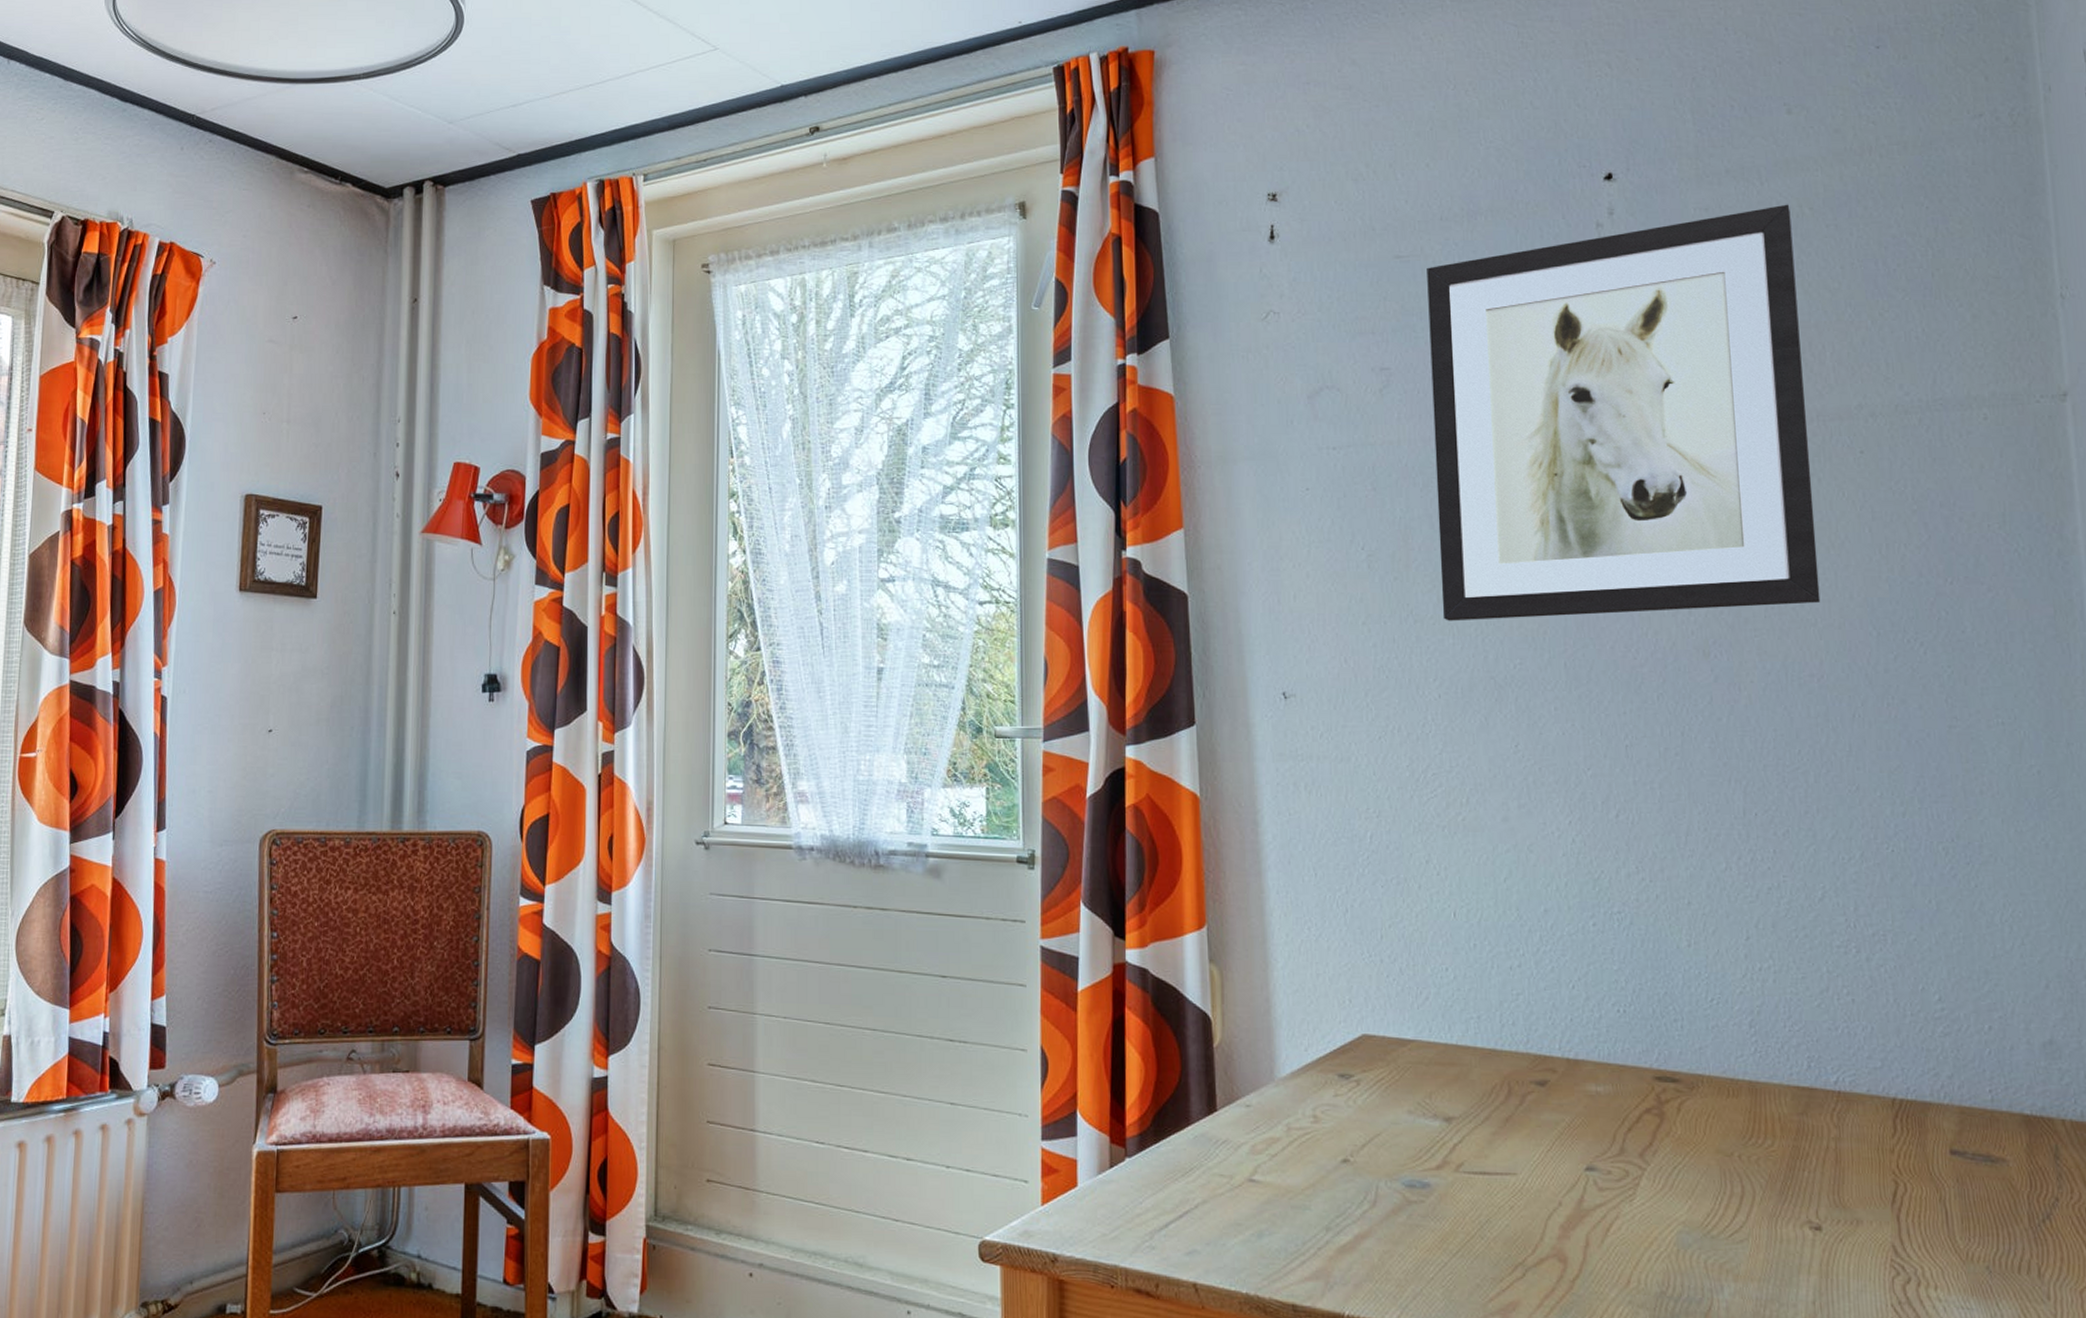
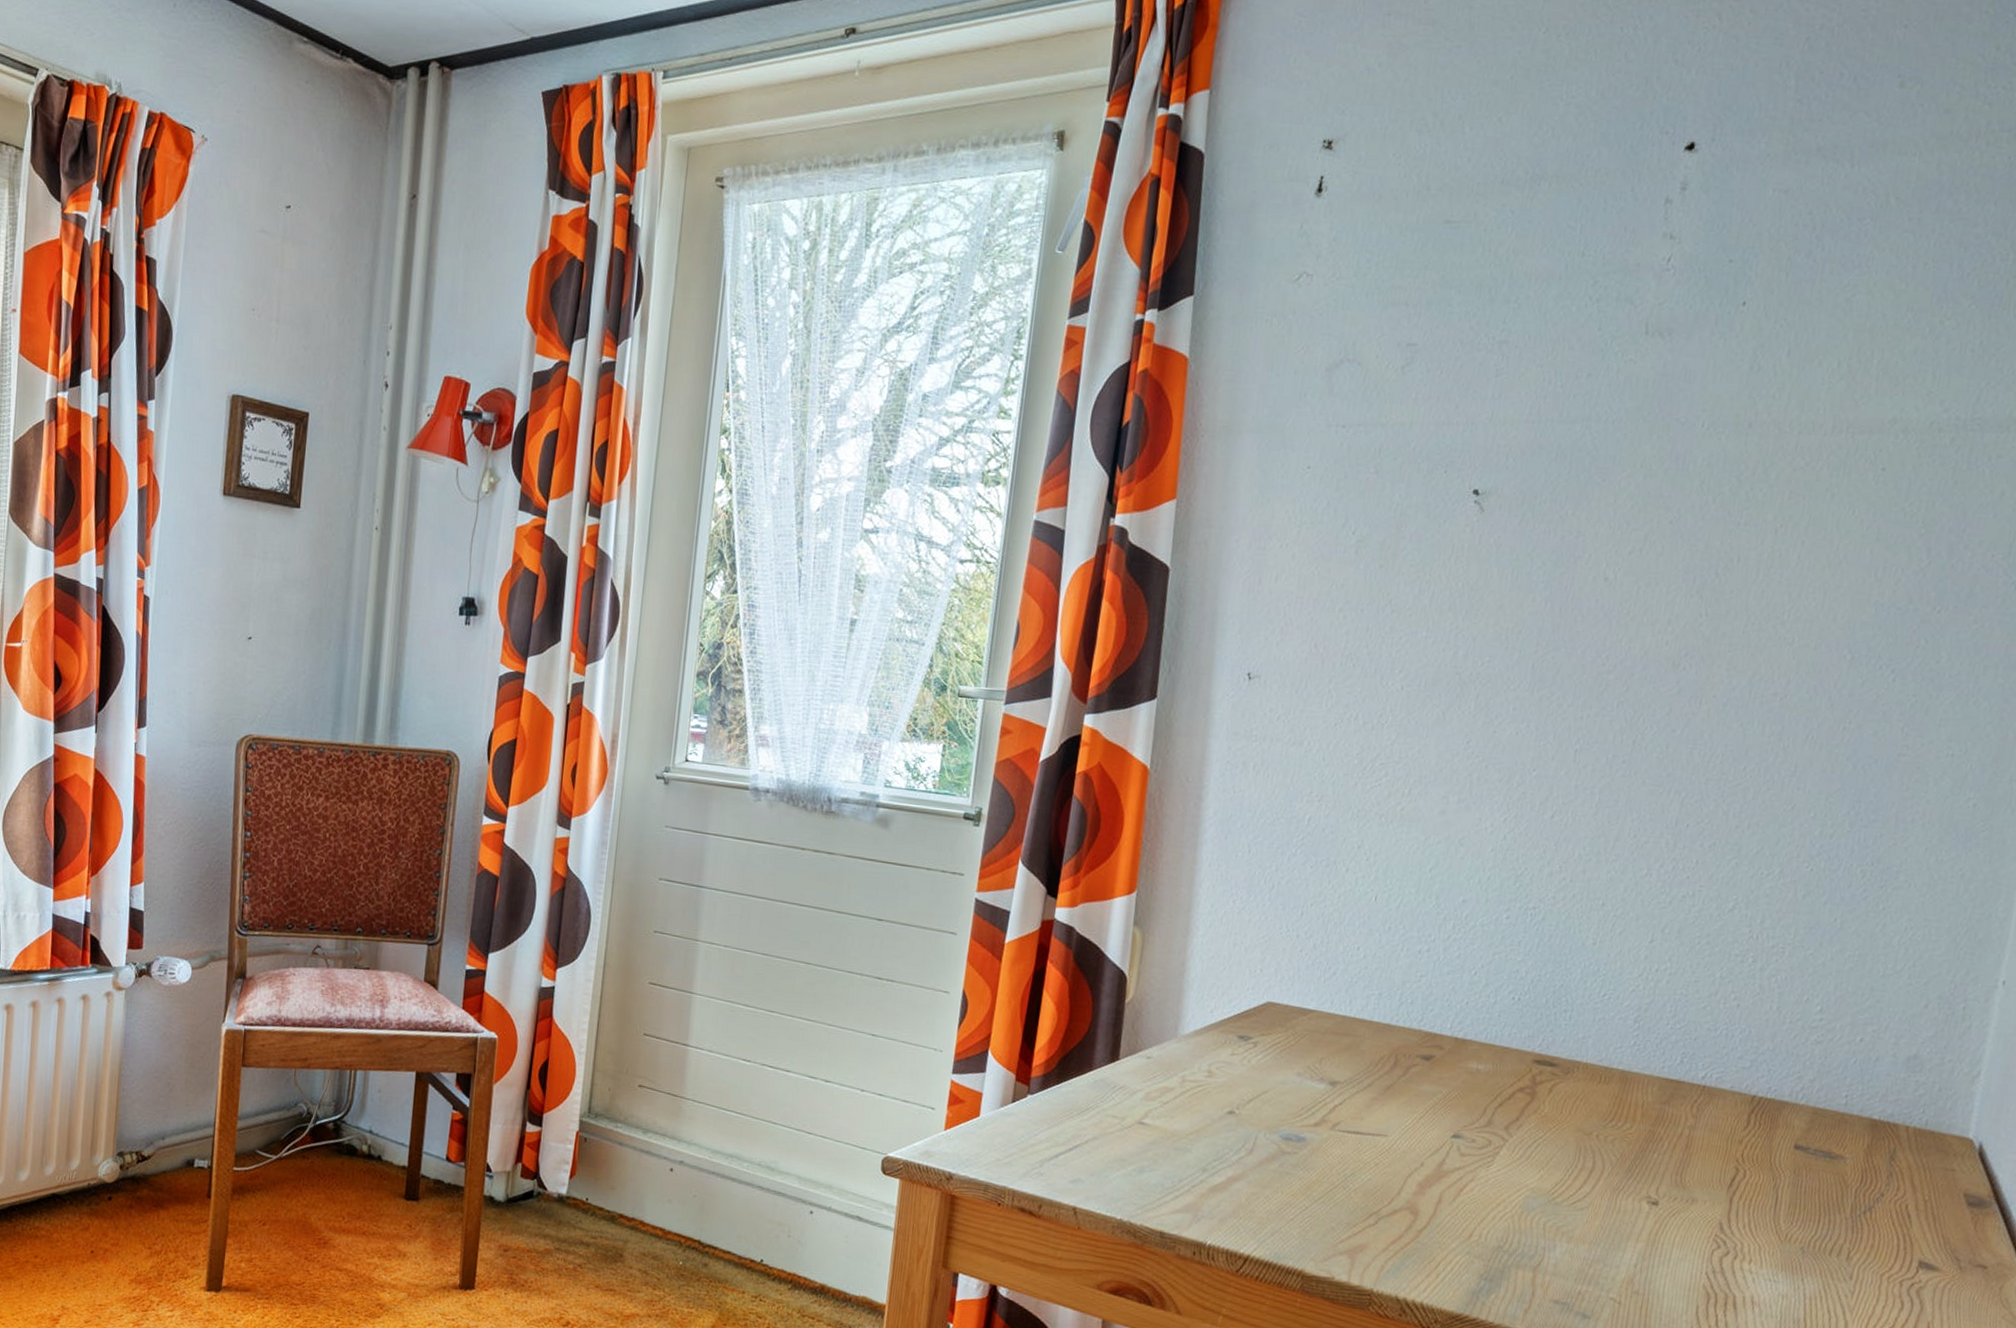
wall art: present [1427,204,1821,621] -> none [1421,191,1876,623]

